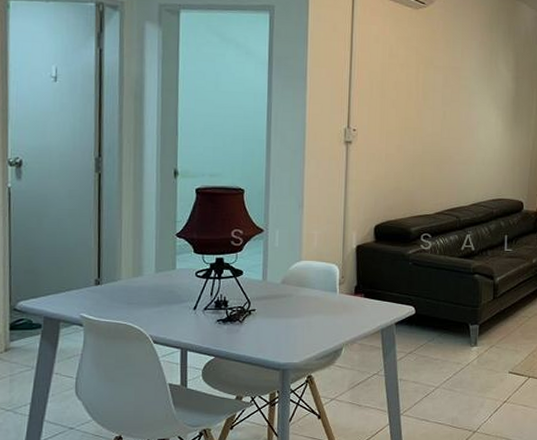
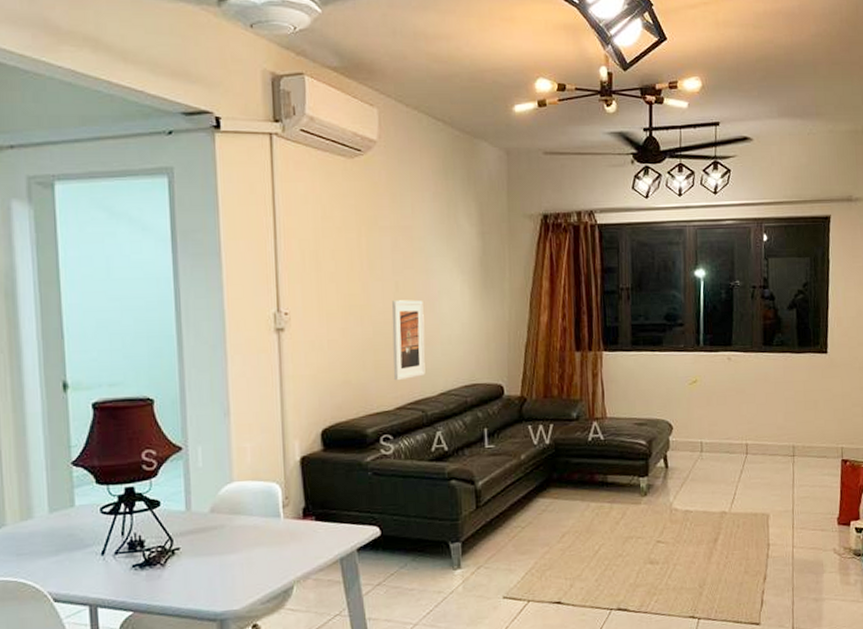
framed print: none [435,126,464,191] -> present [391,300,426,381]

